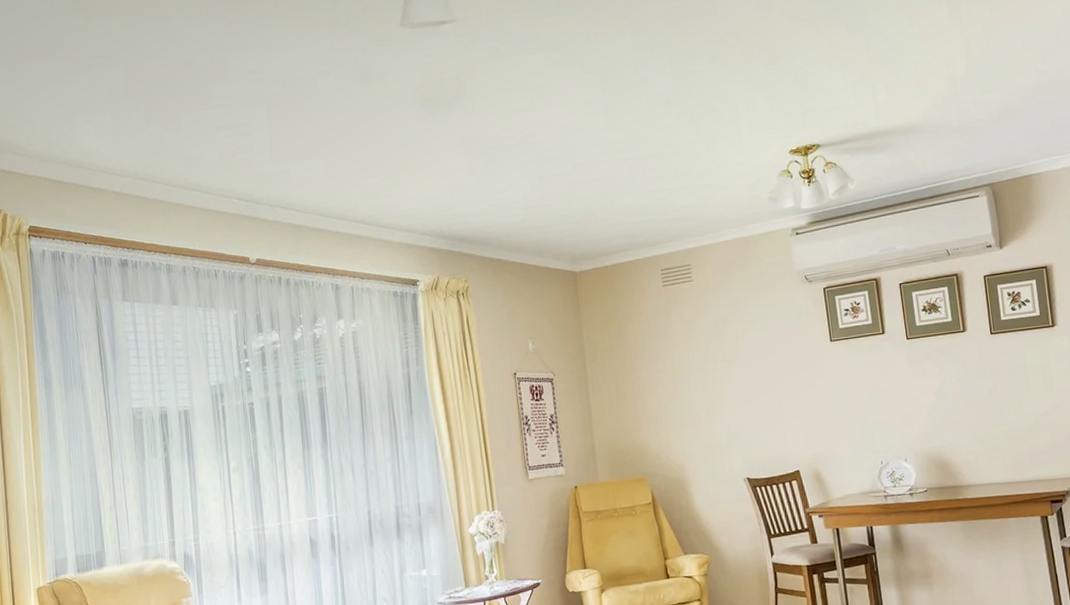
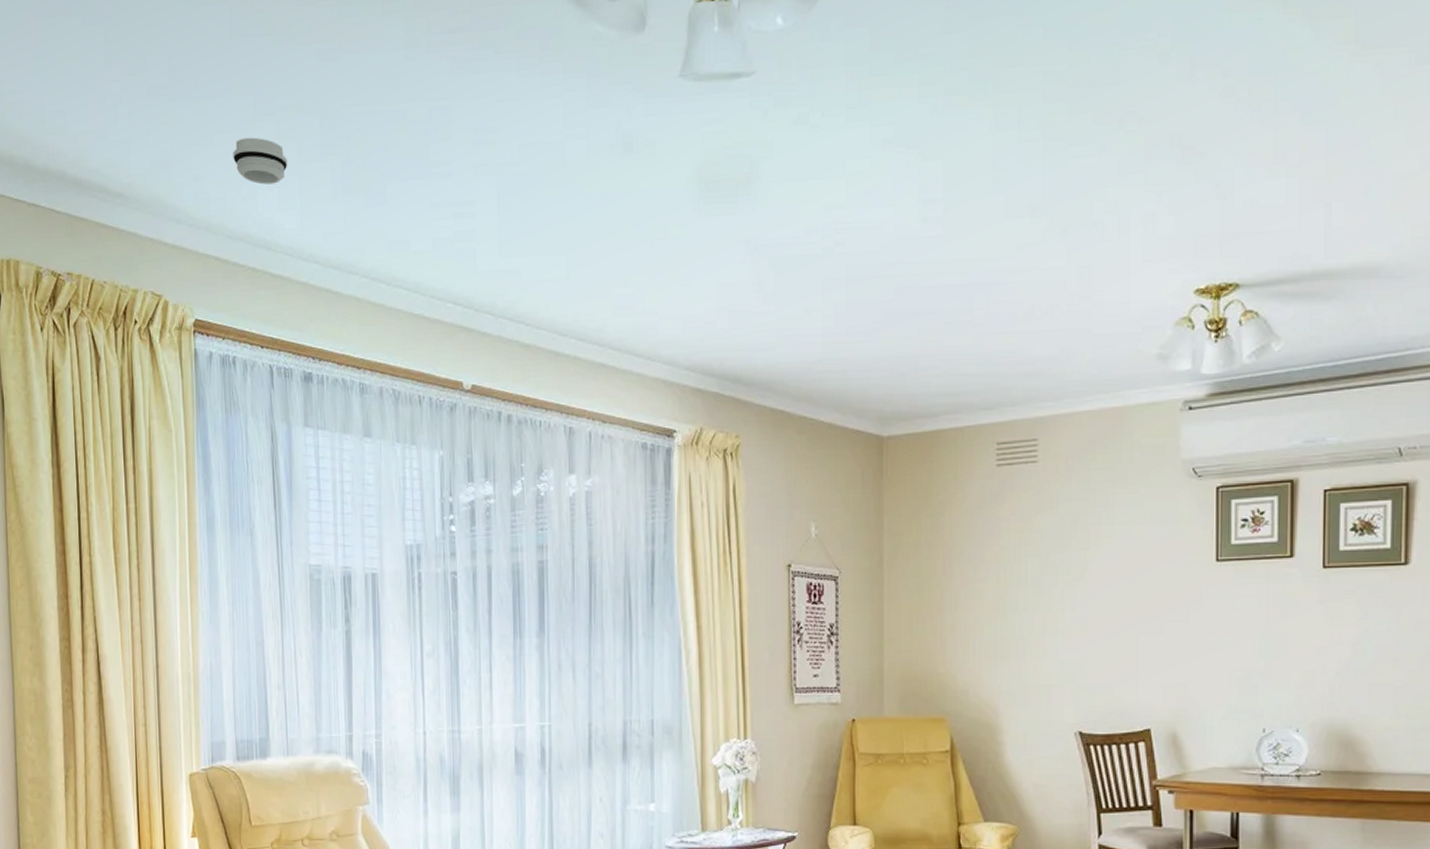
smoke detector: none [56,87,101,122] -> present [233,137,288,185]

